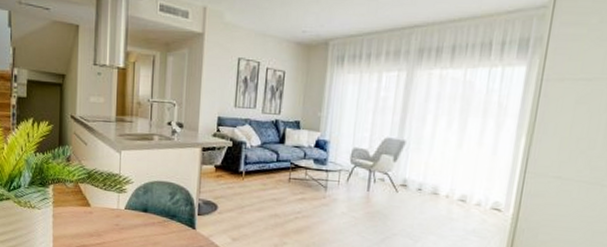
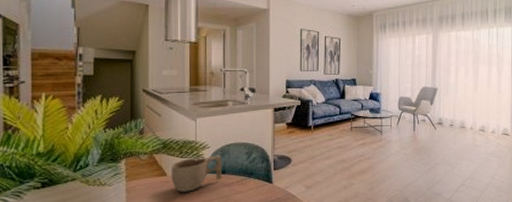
cup: none [94,191,145,226] -> present [171,155,222,192]

